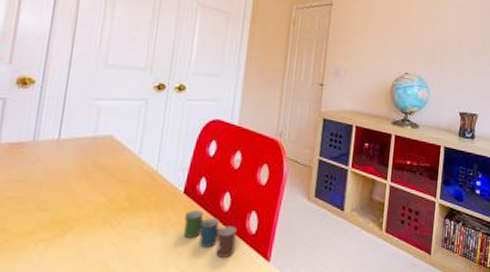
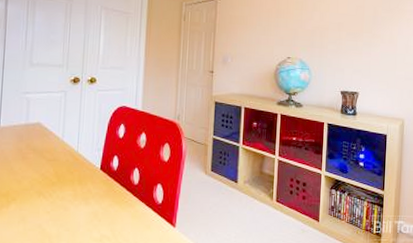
cup: present [183,210,237,257] -> none [102,184,146,223]

